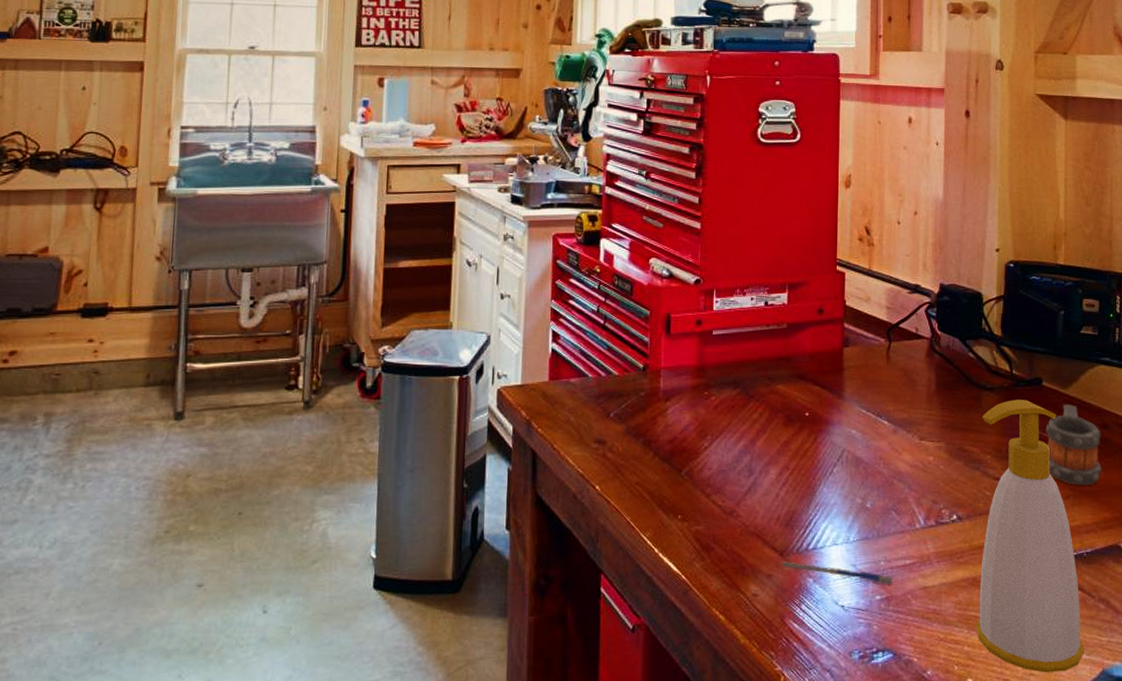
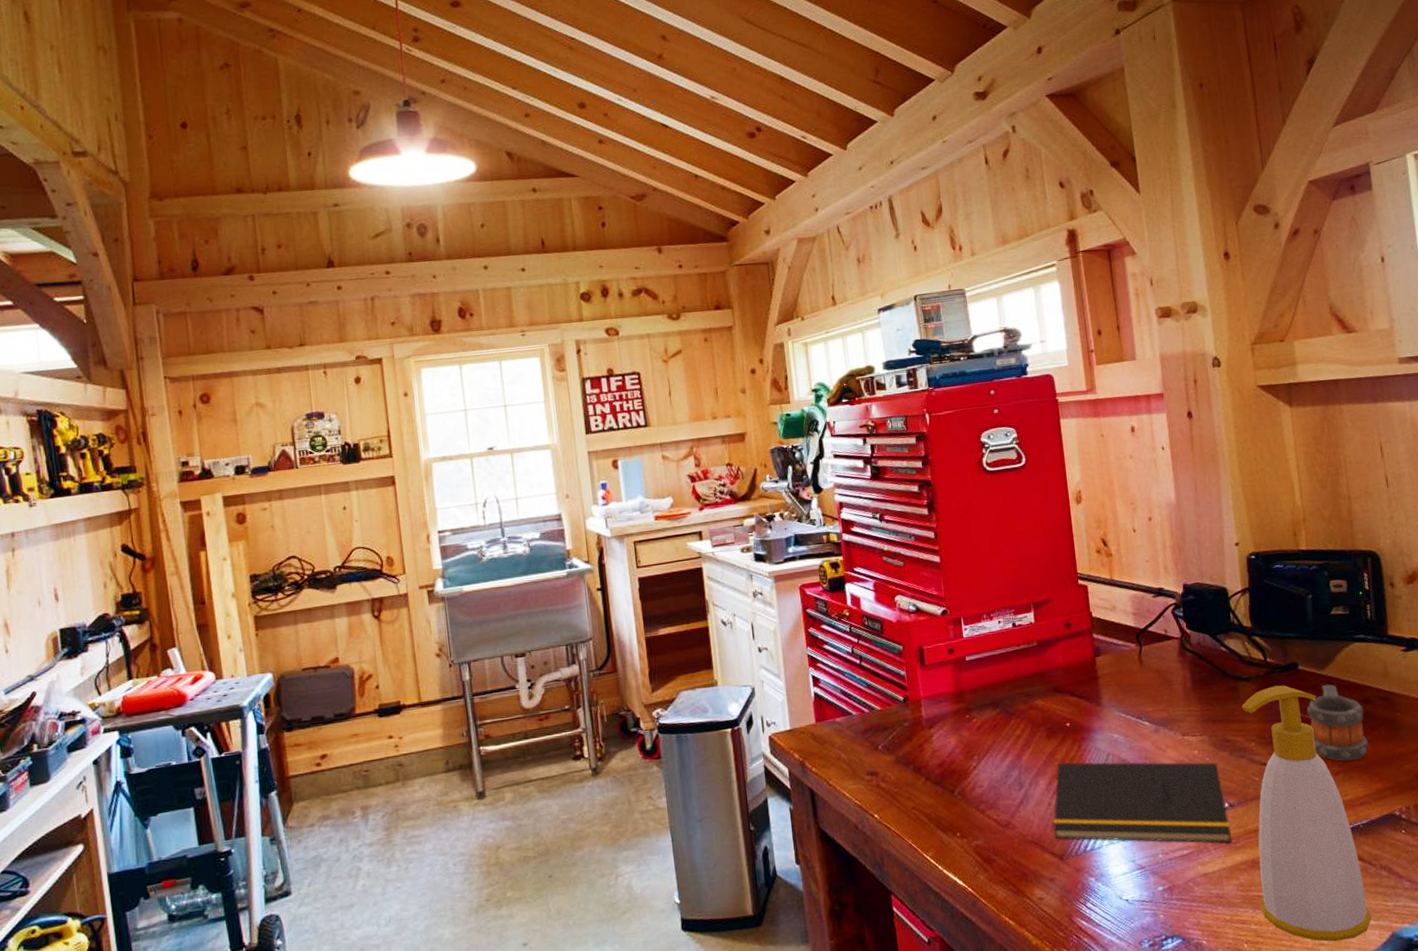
notepad: none [777,453,955,557] -> present [1053,762,1231,843]
pen: present [779,561,893,585] -> none [1060,864,1173,876]

